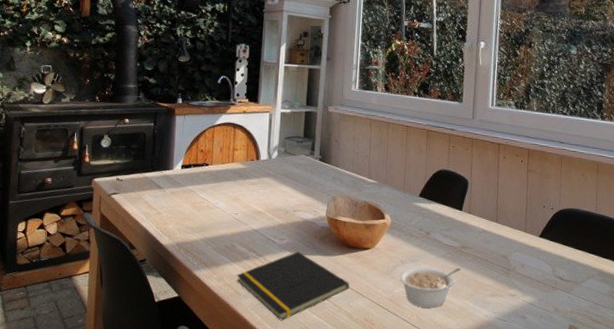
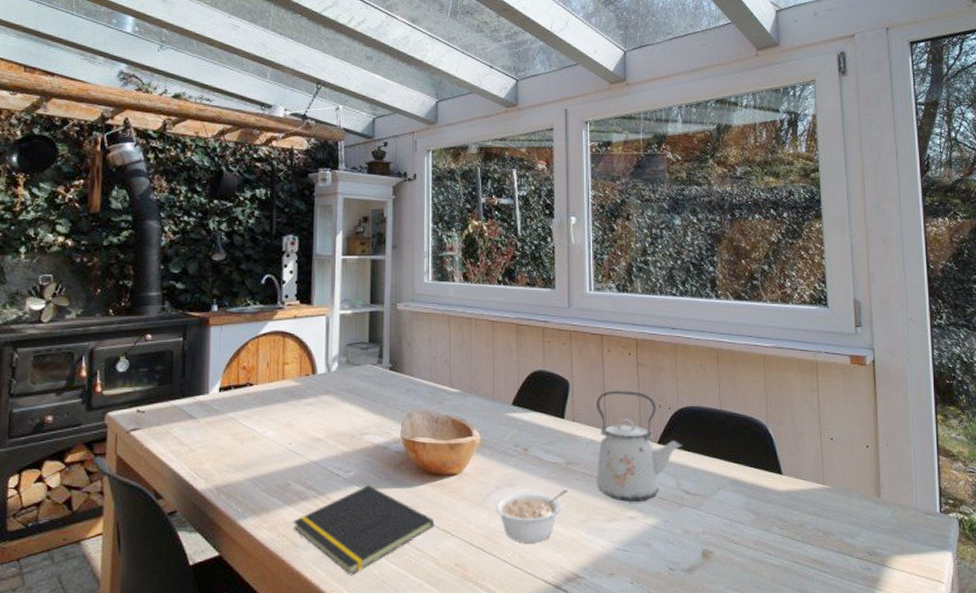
kettle: none [485,190,560,283] -> present [596,390,682,502]

